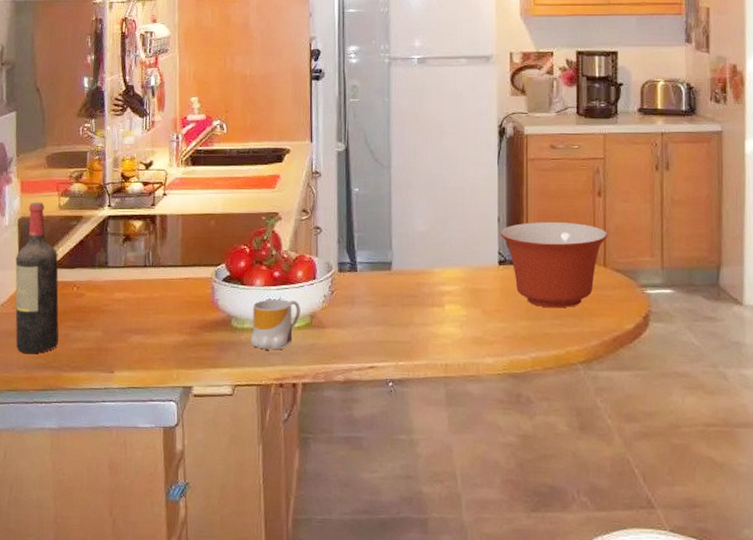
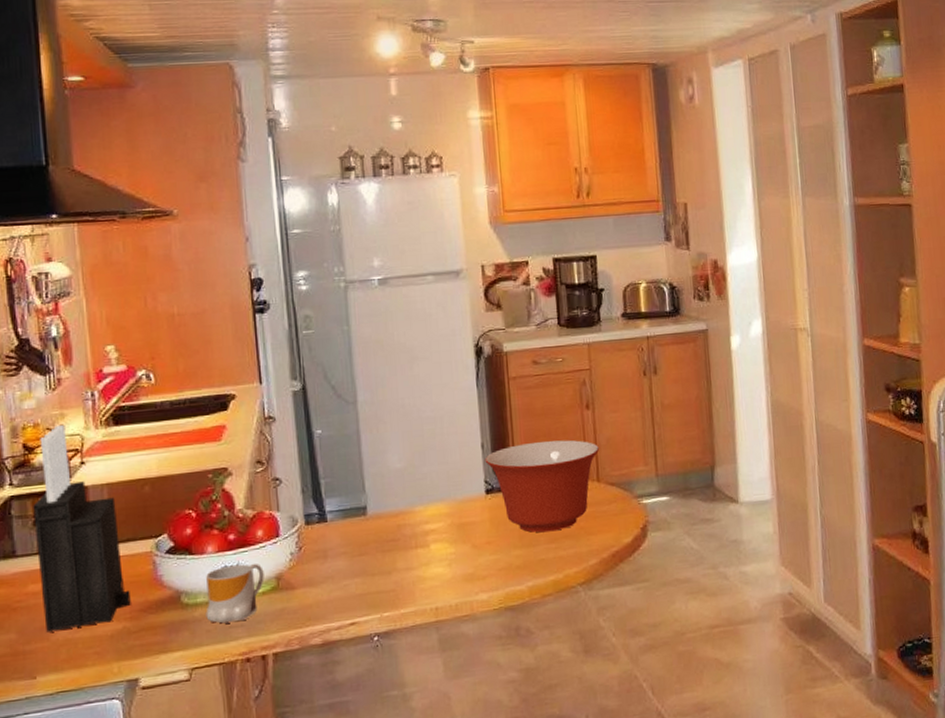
knife block: none [123,160,192,335] -> present [33,424,131,632]

